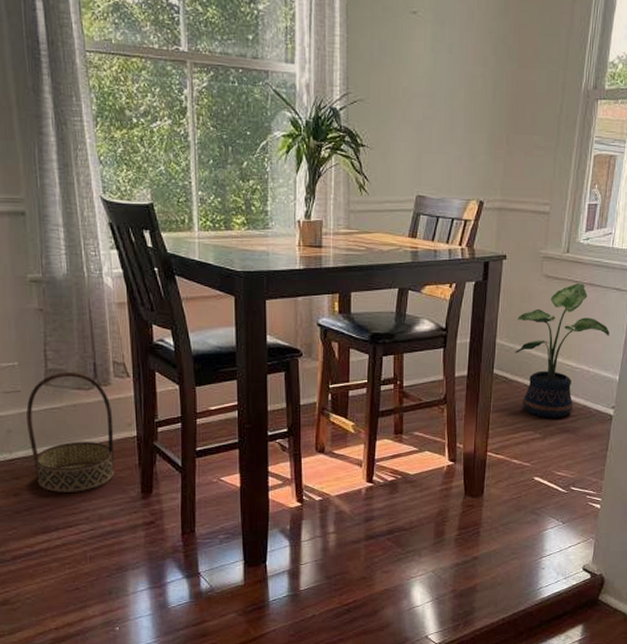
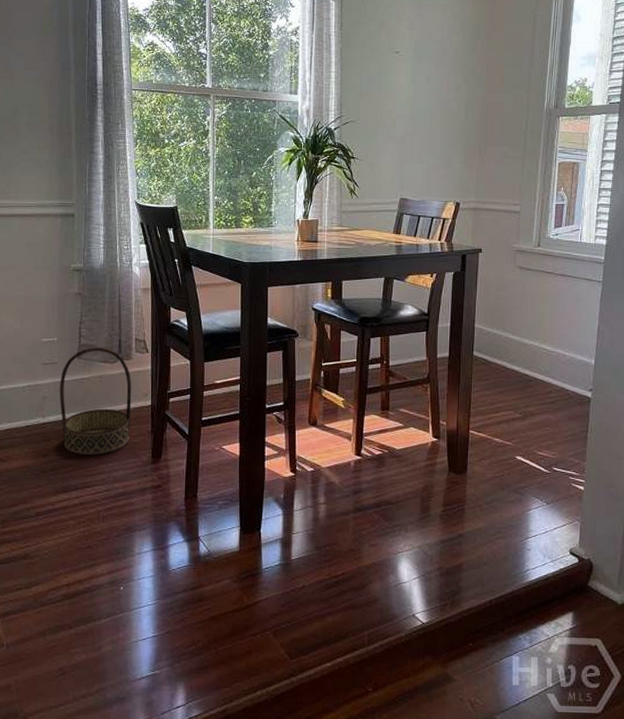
potted plant: present [515,283,610,418] -> none [493,274,583,399]

